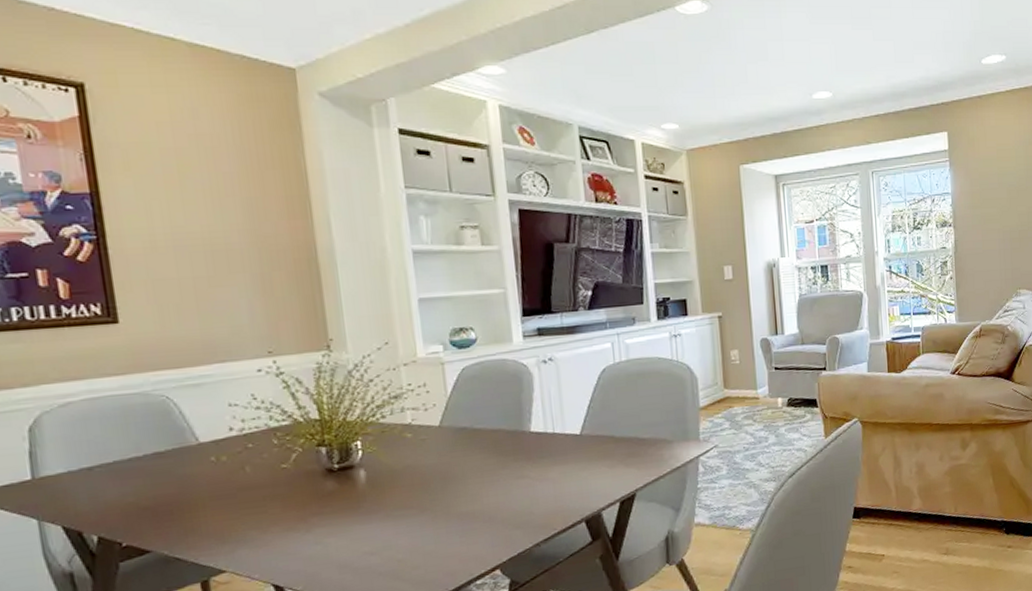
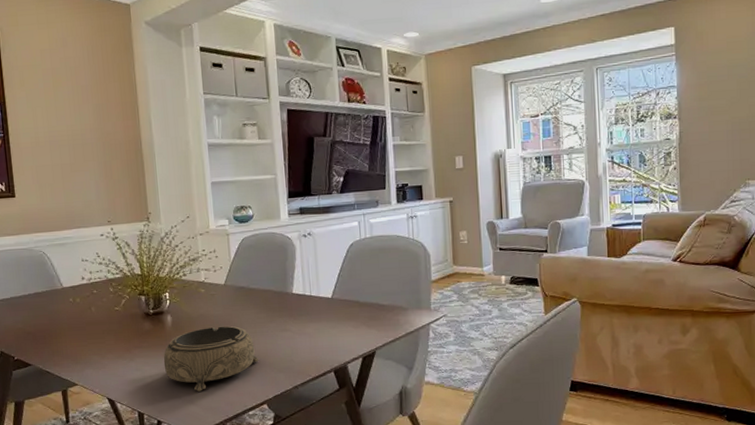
decorative bowl: none [355,477,488,563] -> present [163,326,259,392]

